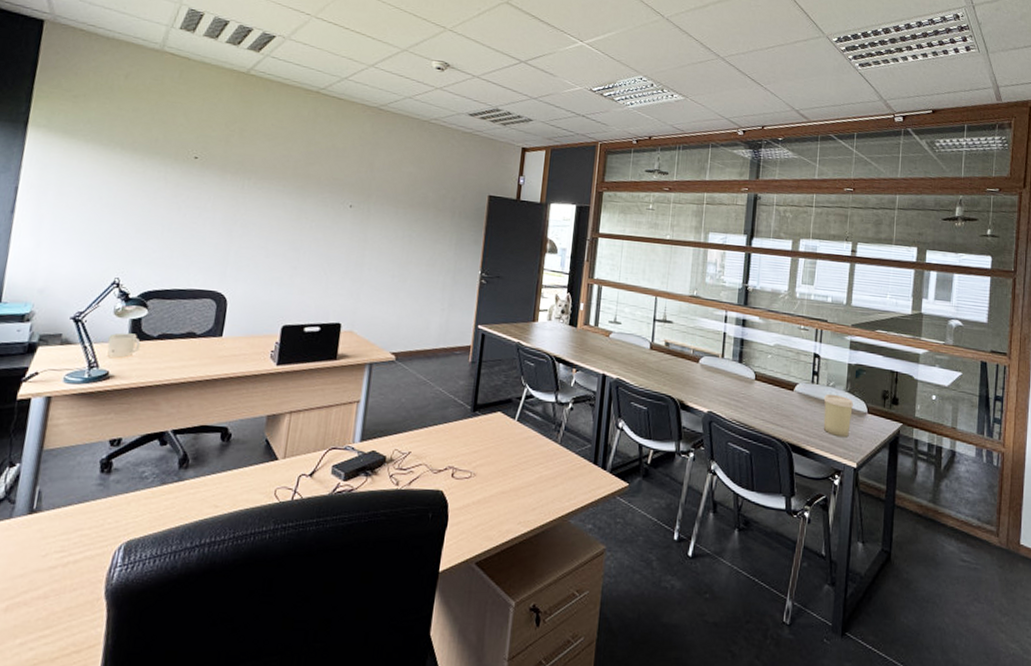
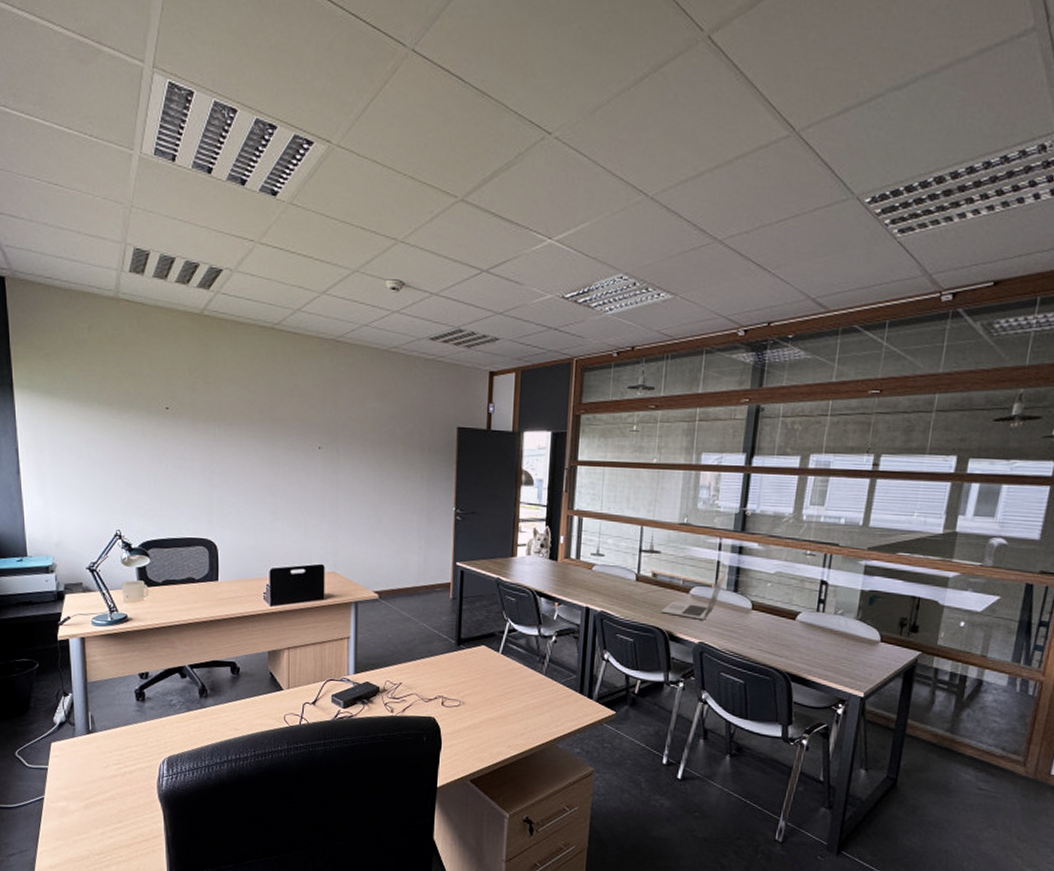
laptop: none [672,344,732,389] -> present [660,573,726,620]
cup: present [823,393,854,438] -> none [828,622,865,667]

